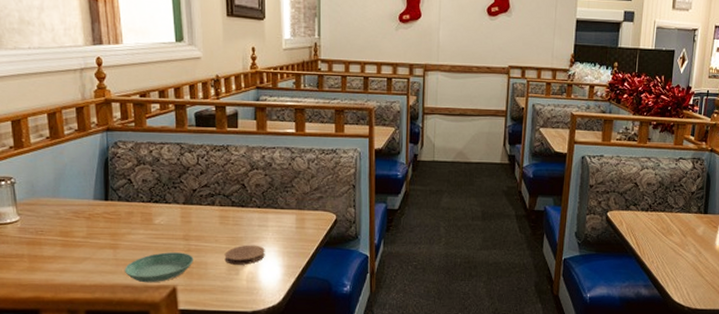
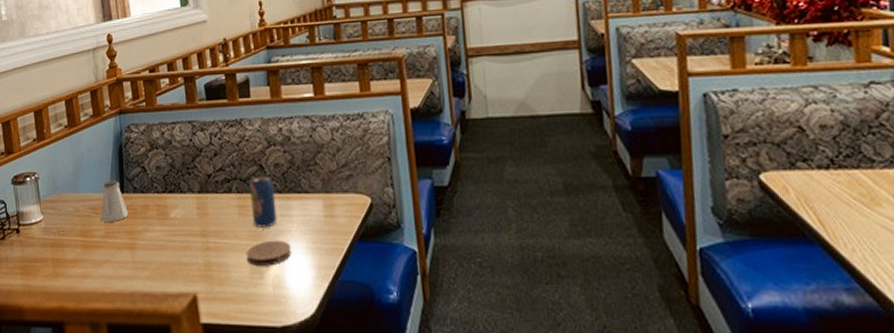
saltshaker: none [82,189,112,225] -> present [100,180,128,222]
saucer: present [124,252,194,283] -> none [142,252,213,290]
beverage can: none [232,192,255,235] -> present [249,175,277,228]

